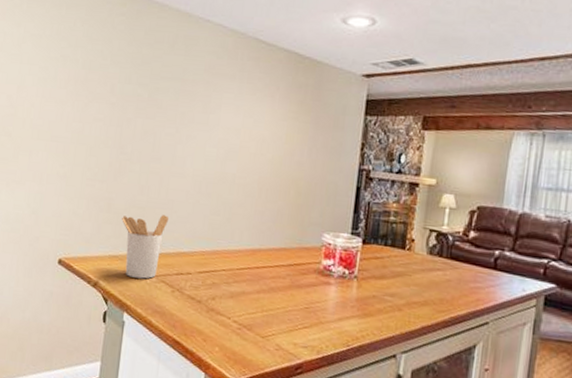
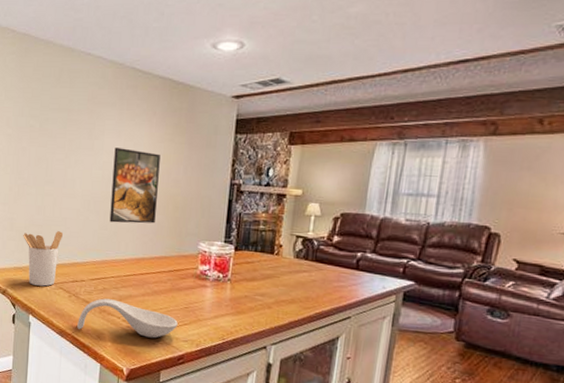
spoon rest: none [180,294,297,343] -> present [77,298,178,338]
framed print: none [223,124,283,210] -> present [109,147,160,224]

